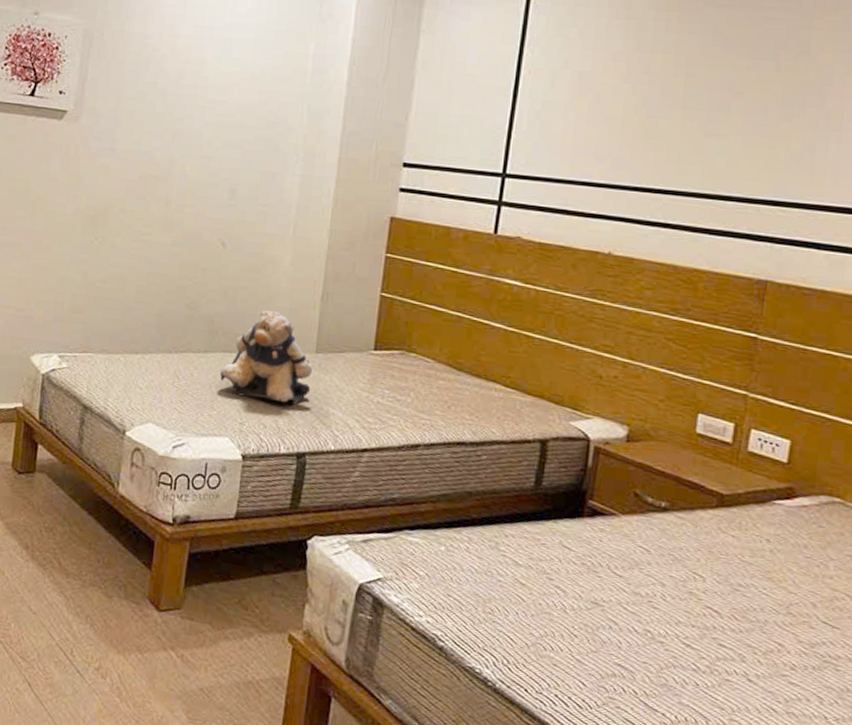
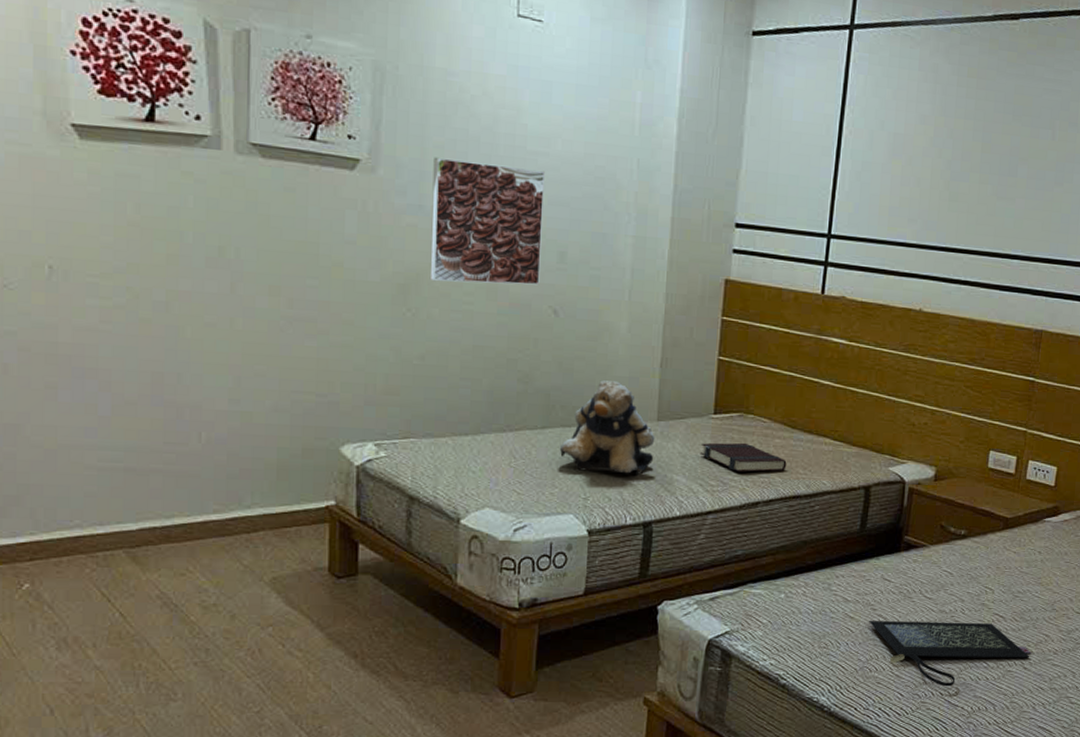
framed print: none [116,107,223,220] -> present [430,157,546,285]
book: none [357,378,451,415] -> present [699,442,787,473]
clutch bag: none [544,590,759,686] -> present [869,620,1032,687]

